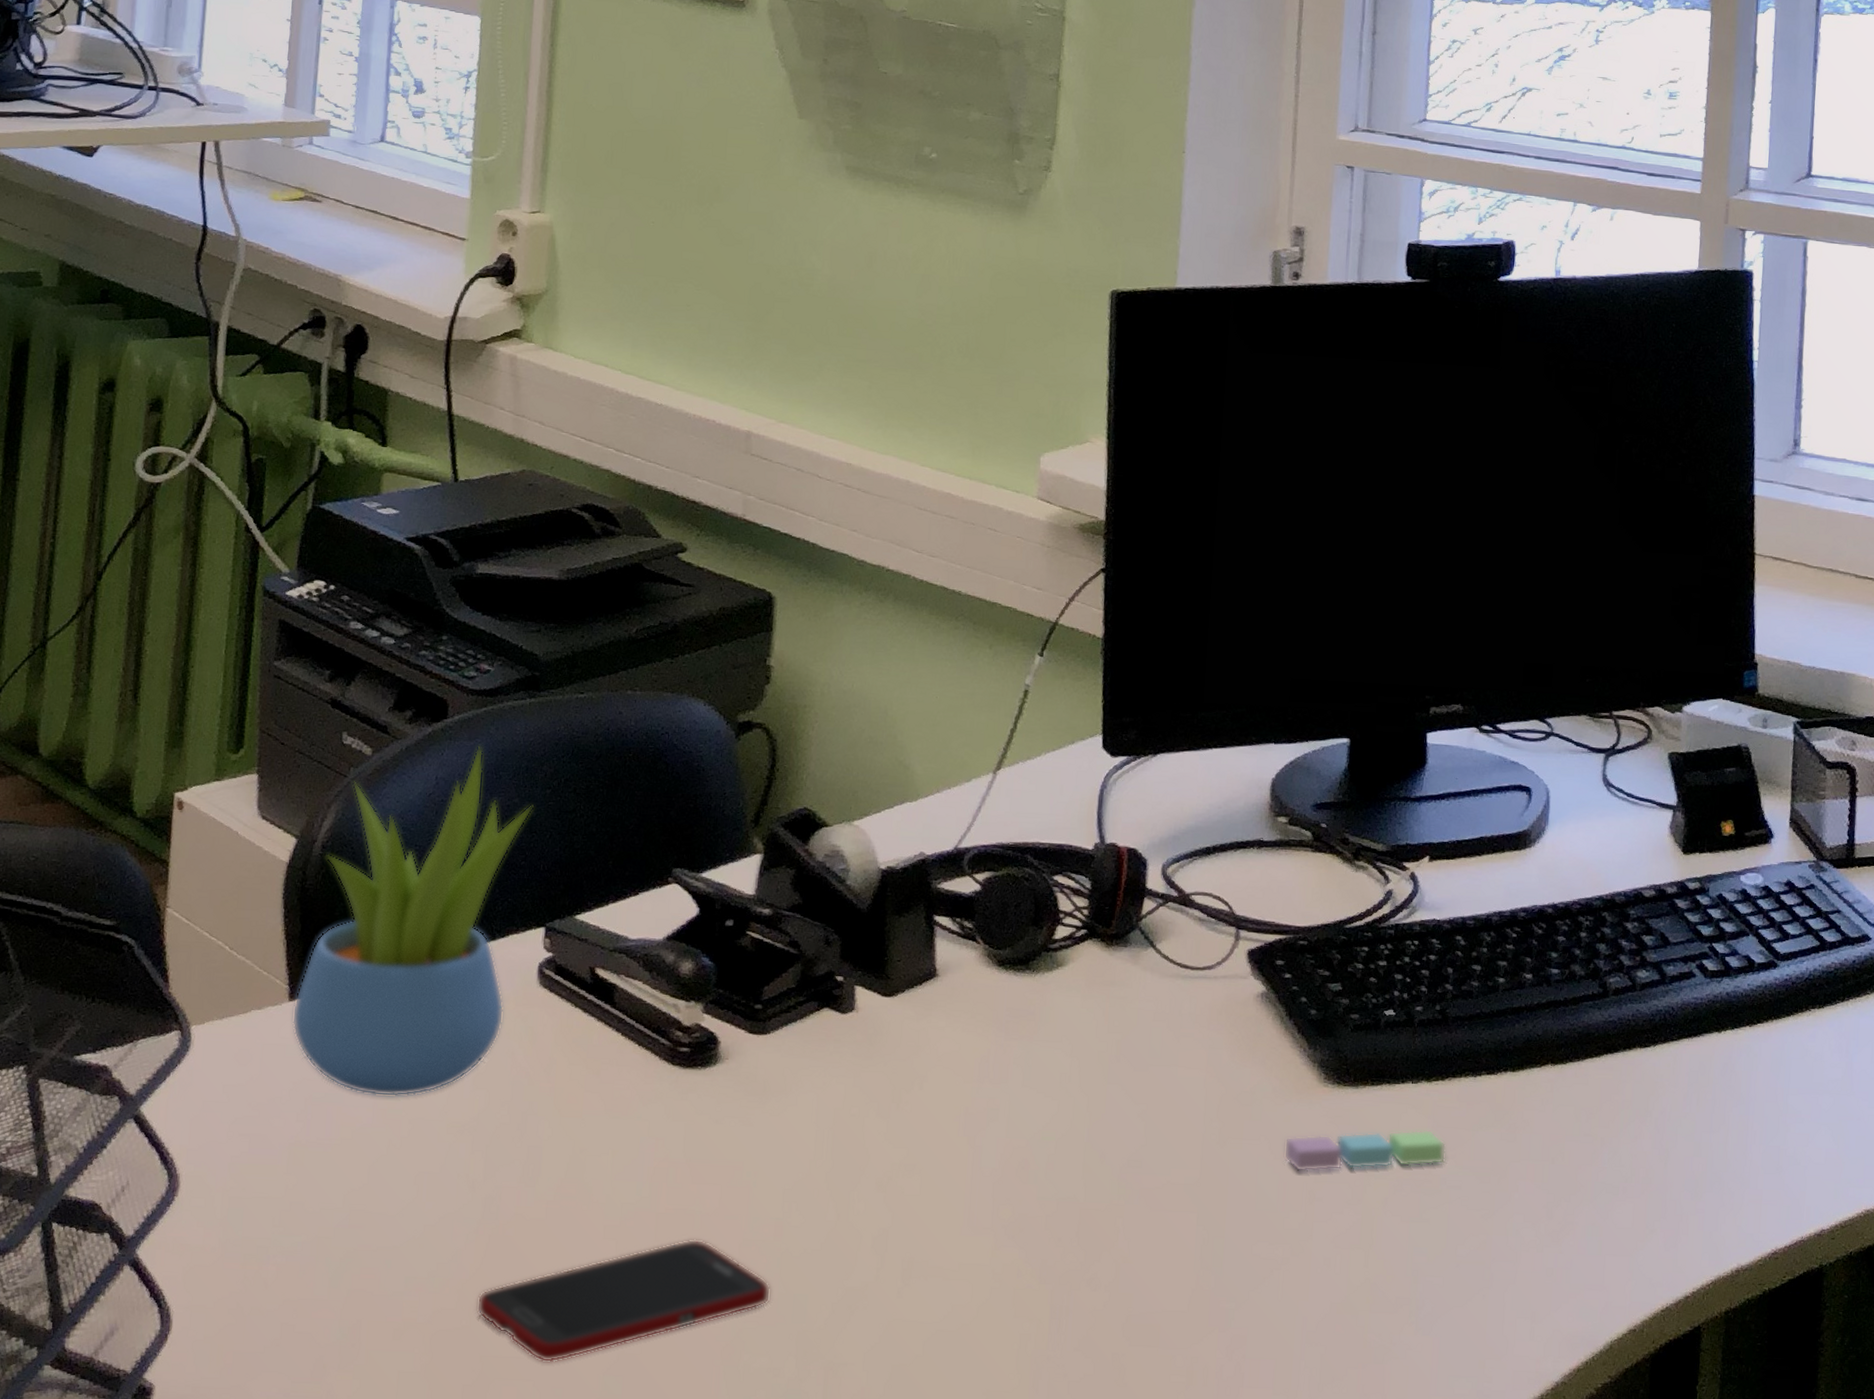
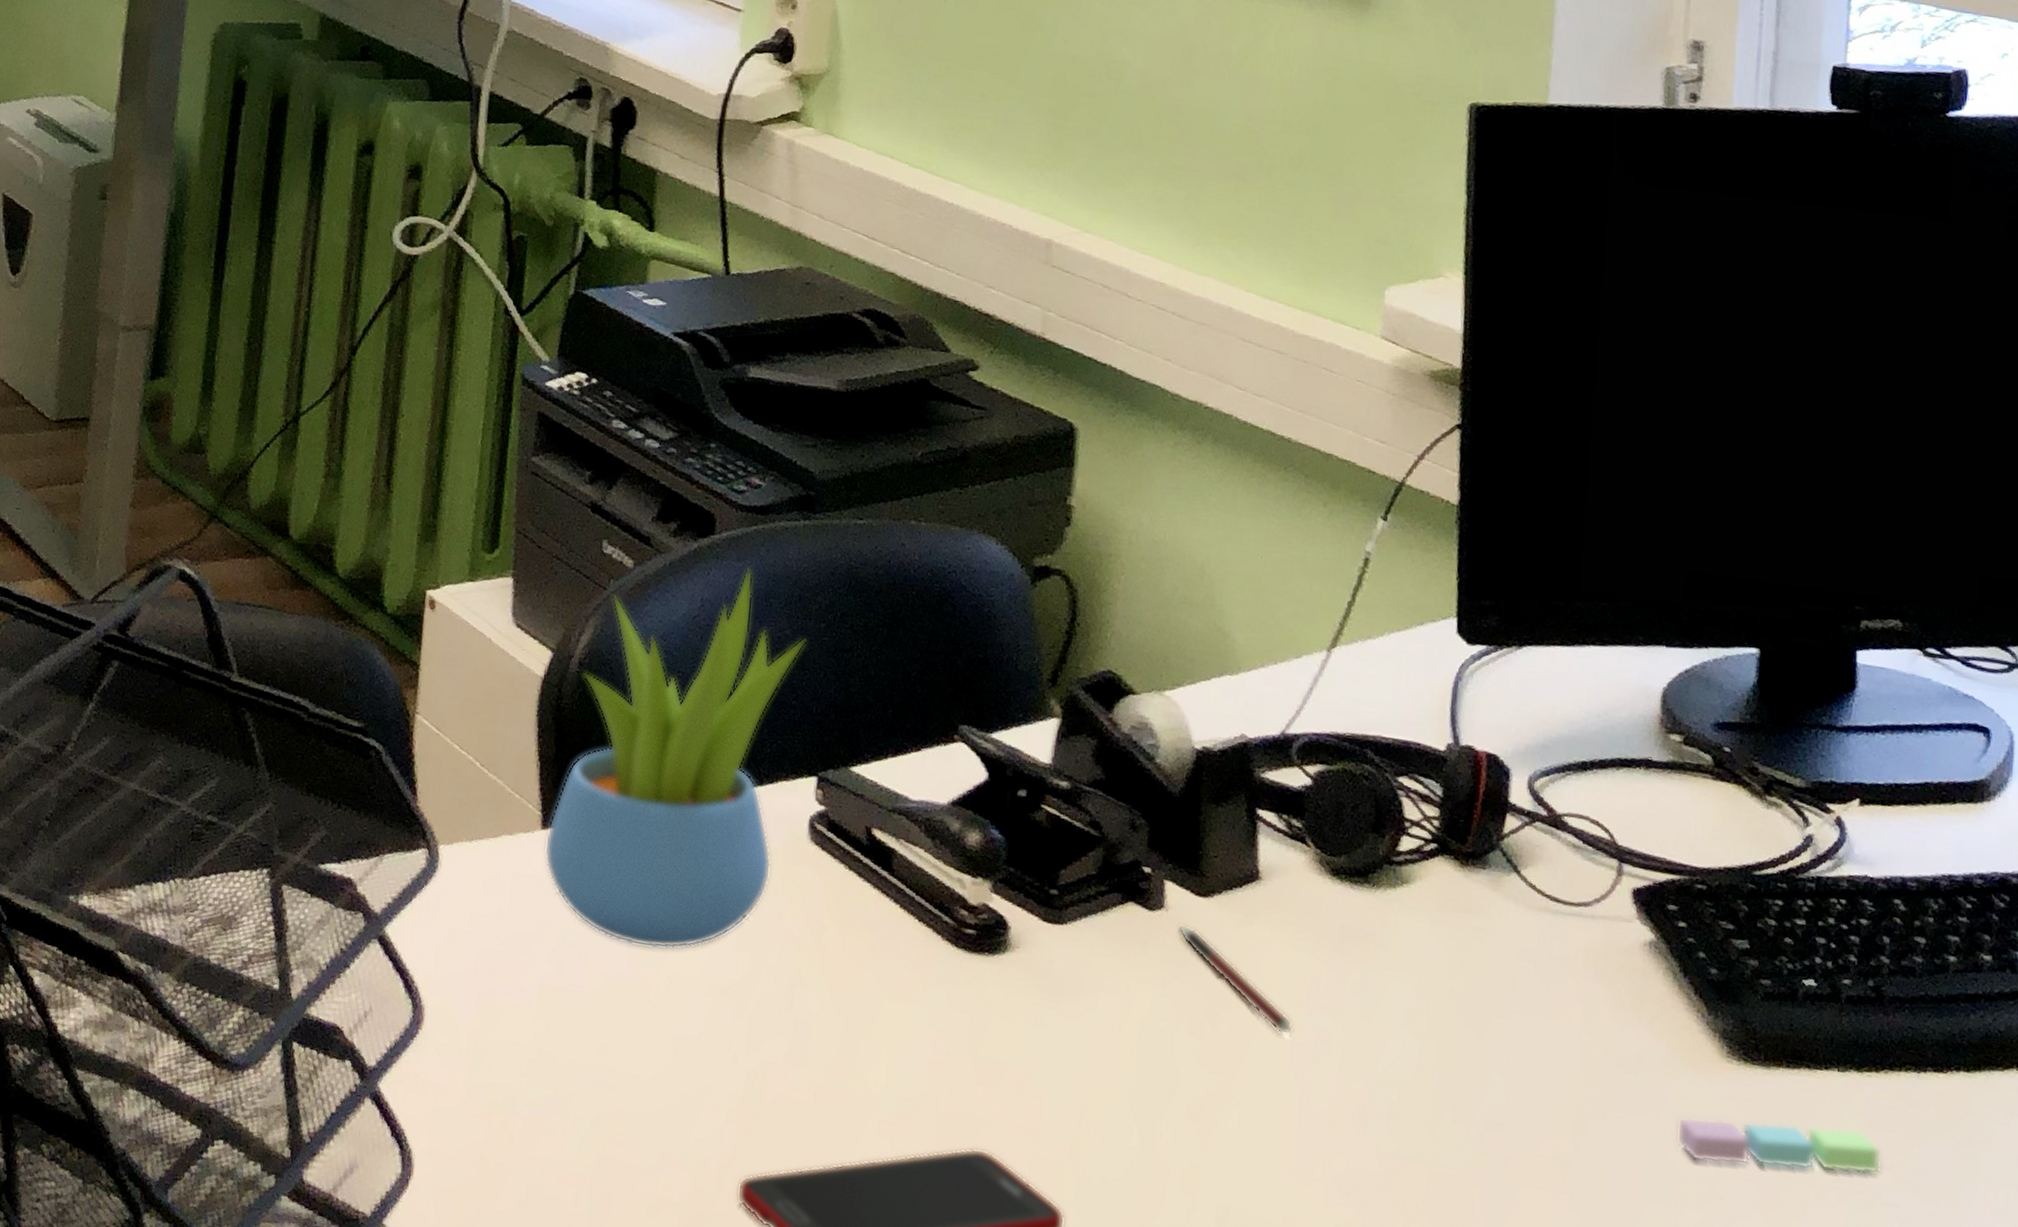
pen: none [866,1022,967,1108] -> present [1177,924,1294,1036]

